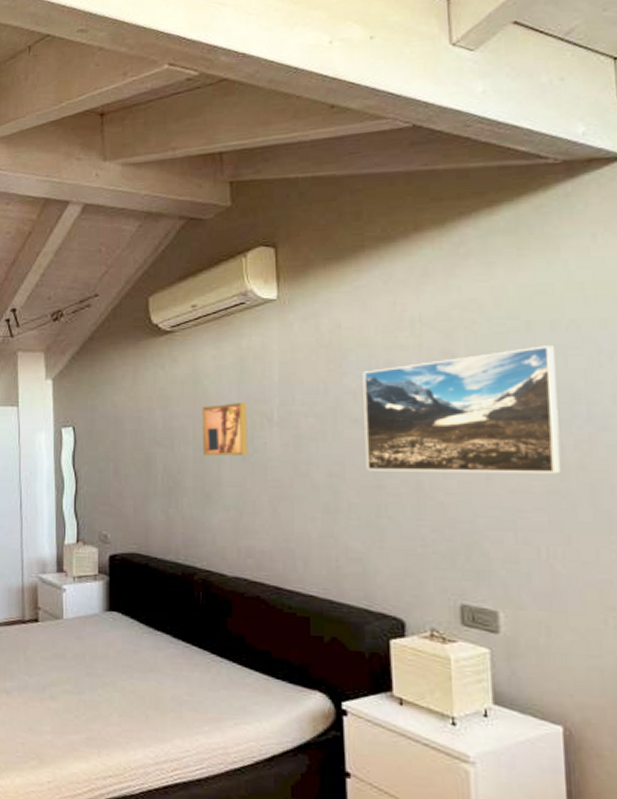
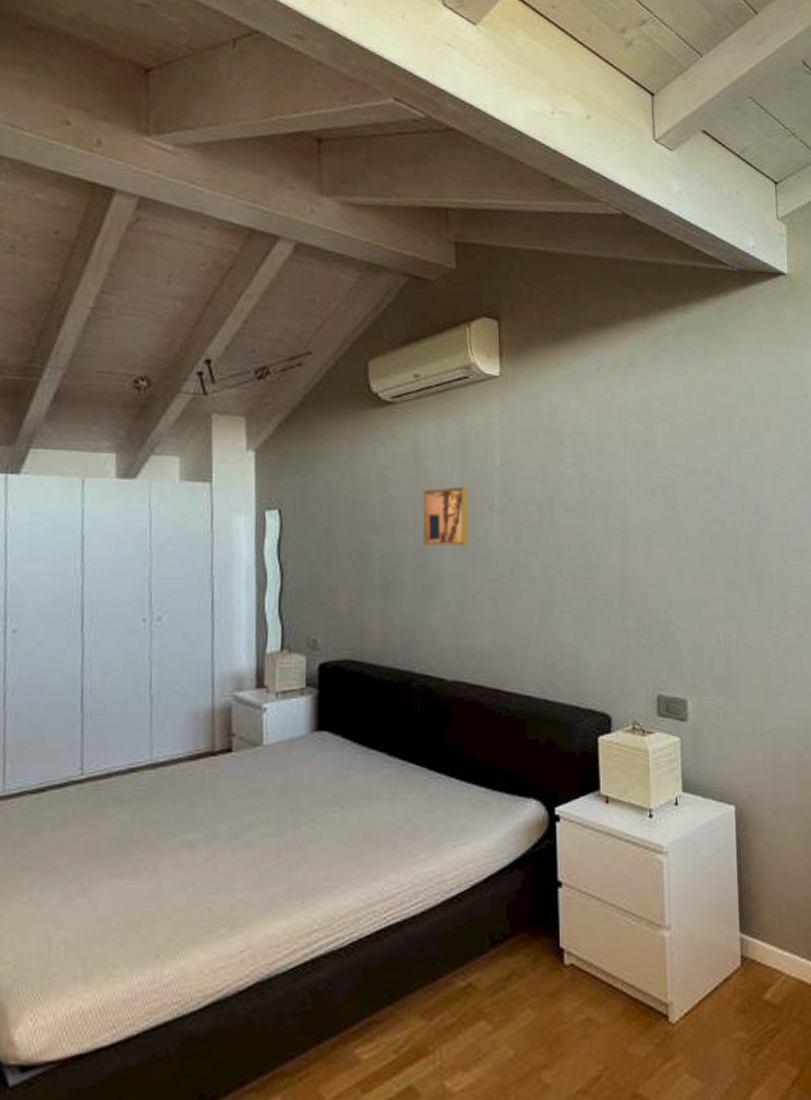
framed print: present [363,345,562,474] -> none [577,442,736,565]

